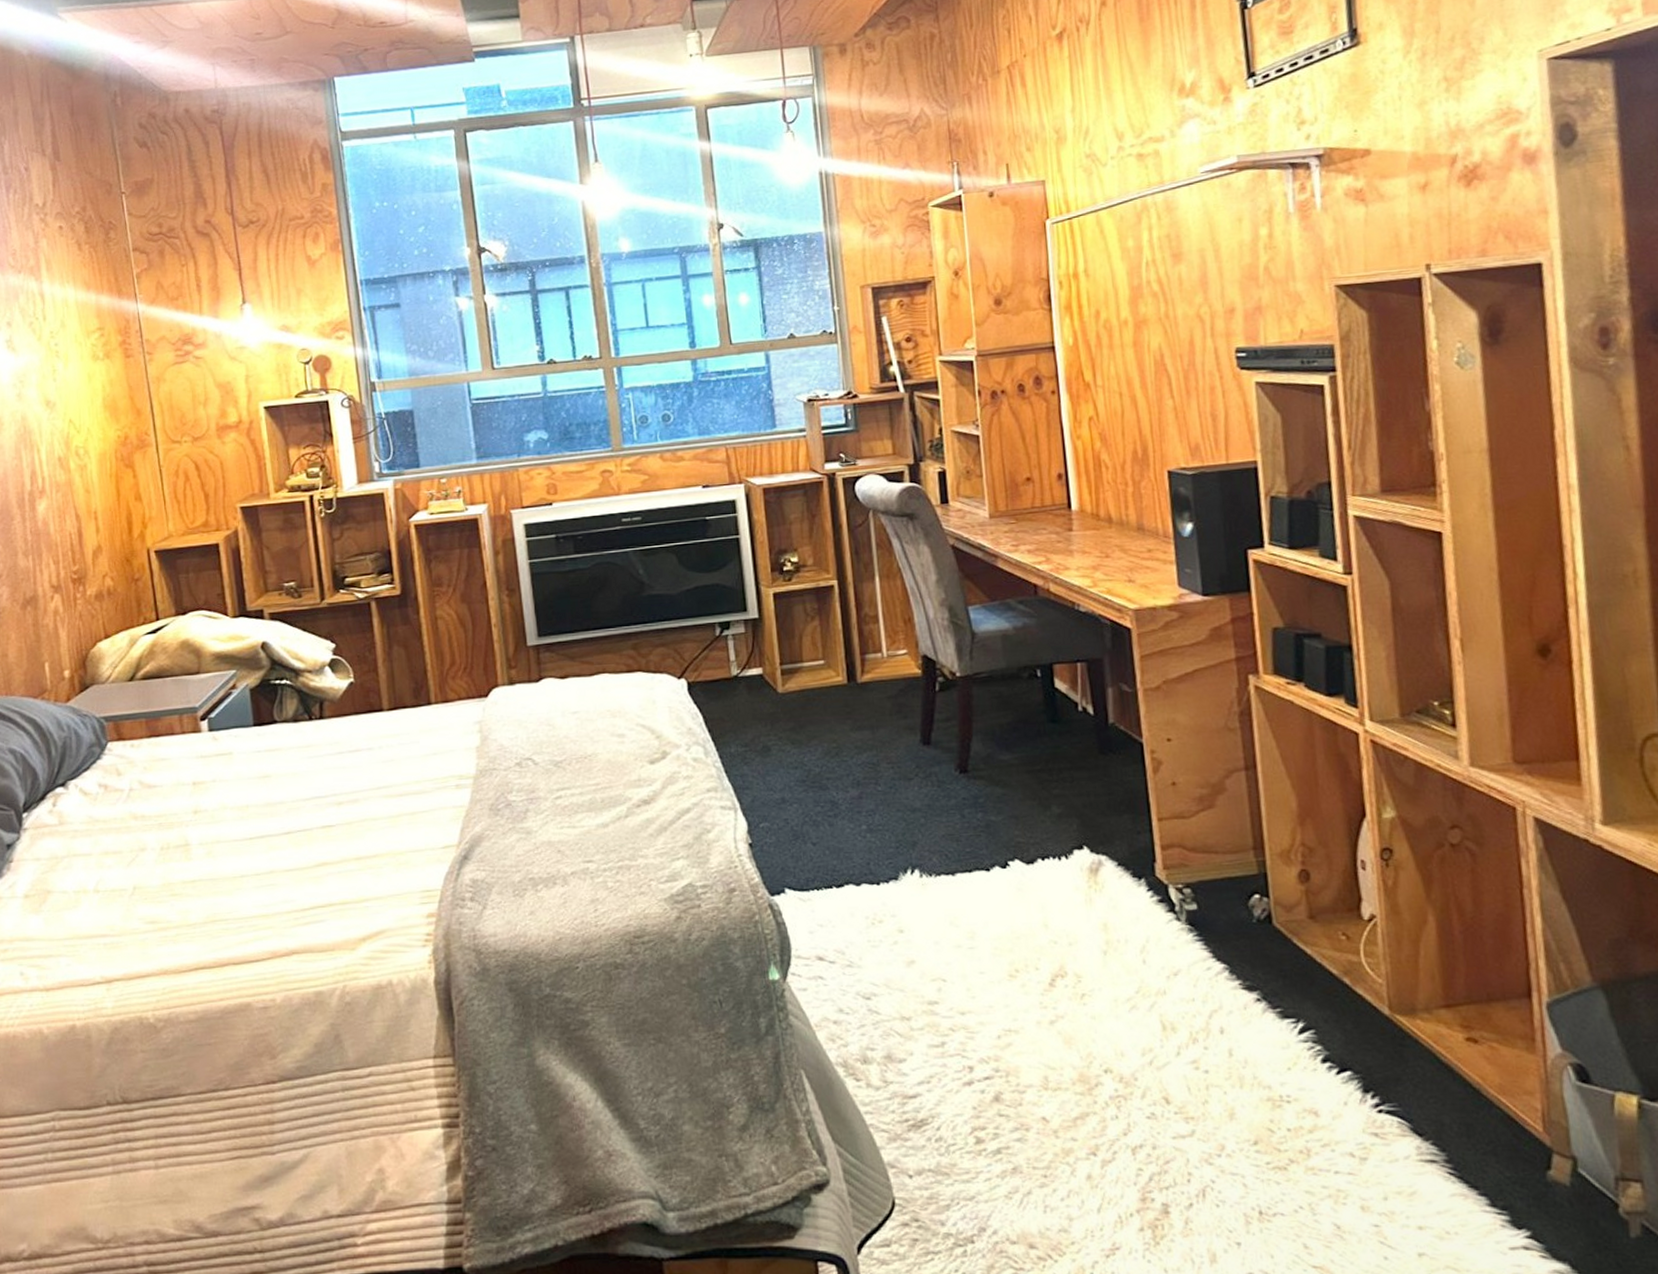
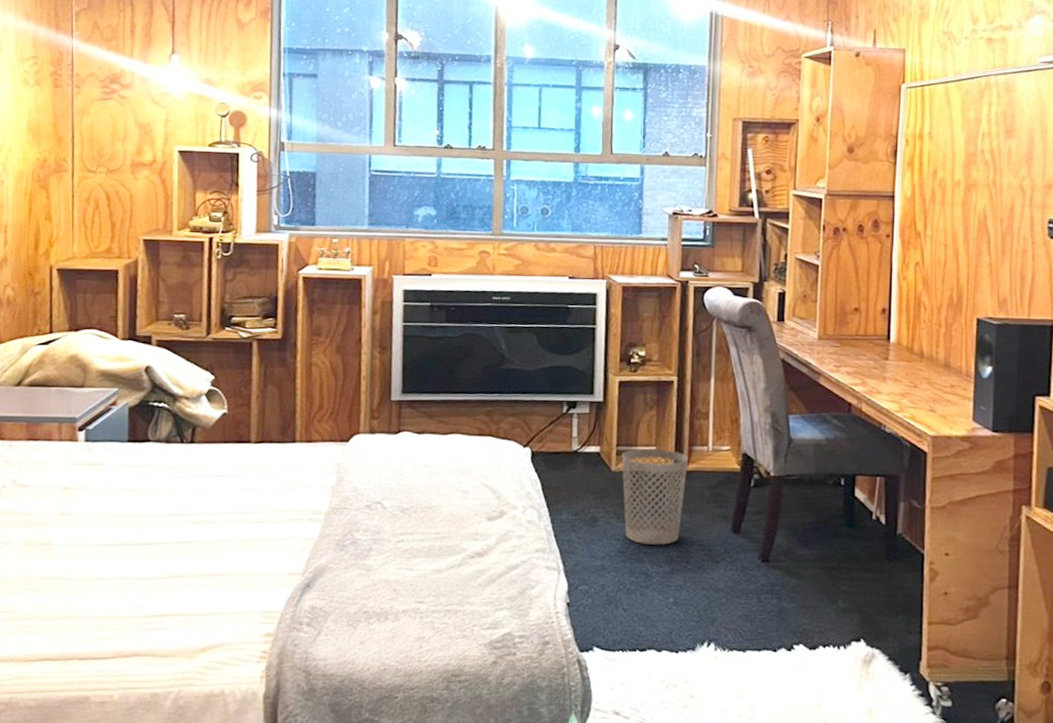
wastebasket: none [787,662,864,769] -> present [621,448,689,545]

